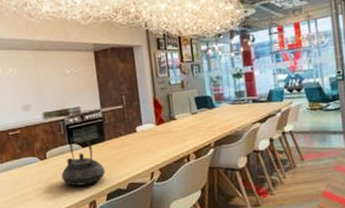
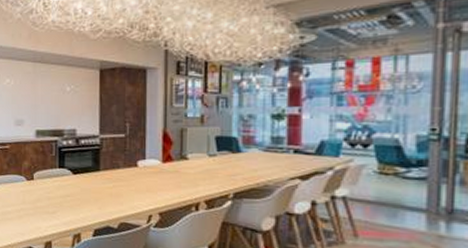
teapot: present [61,134,105,186] -> none [47,159,95,216]

